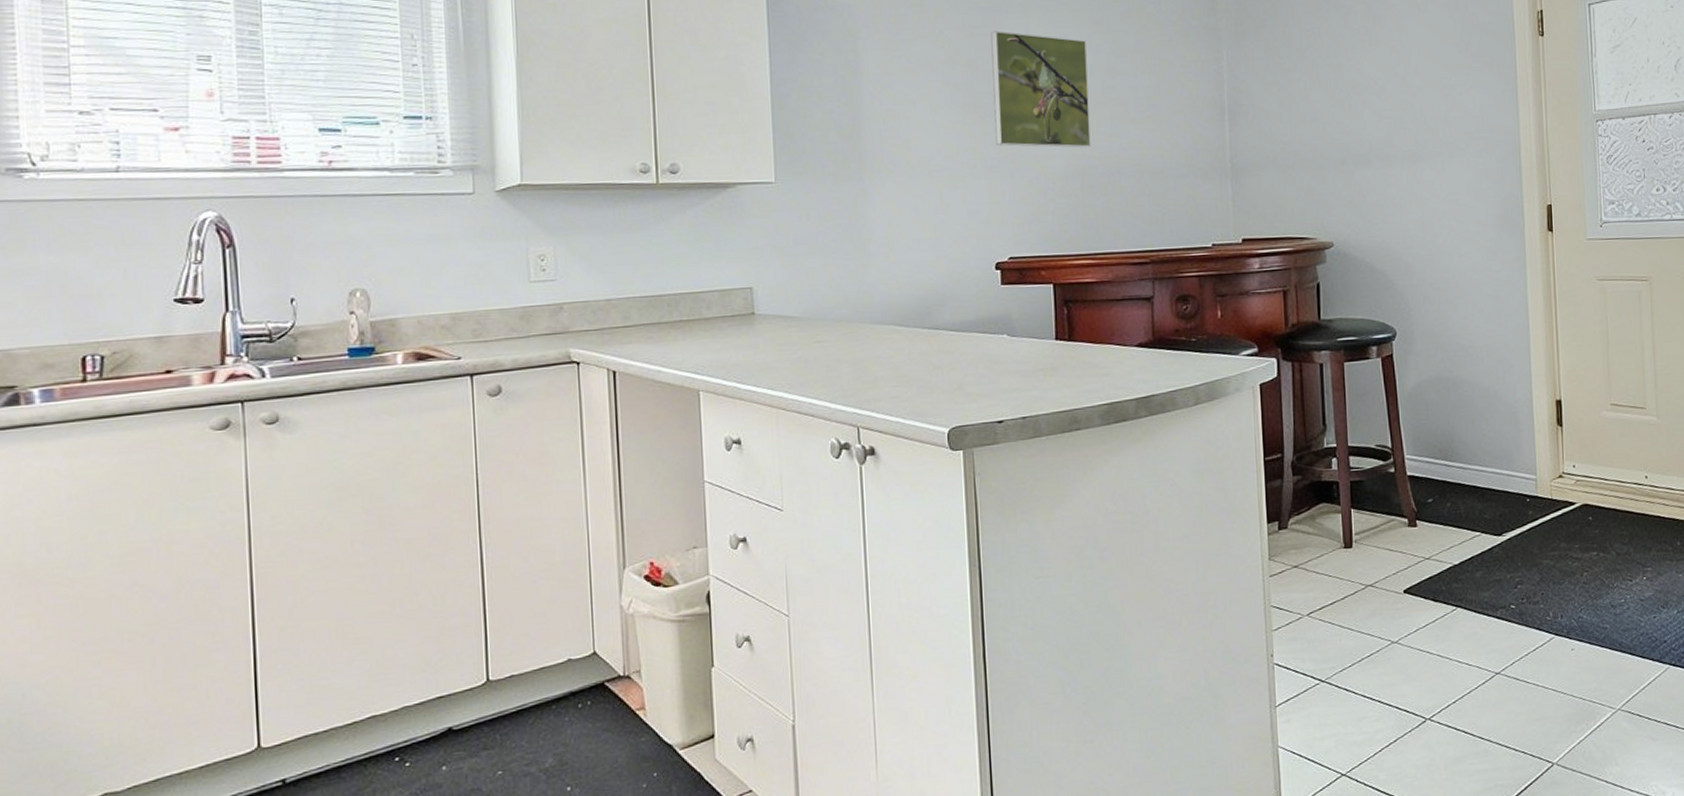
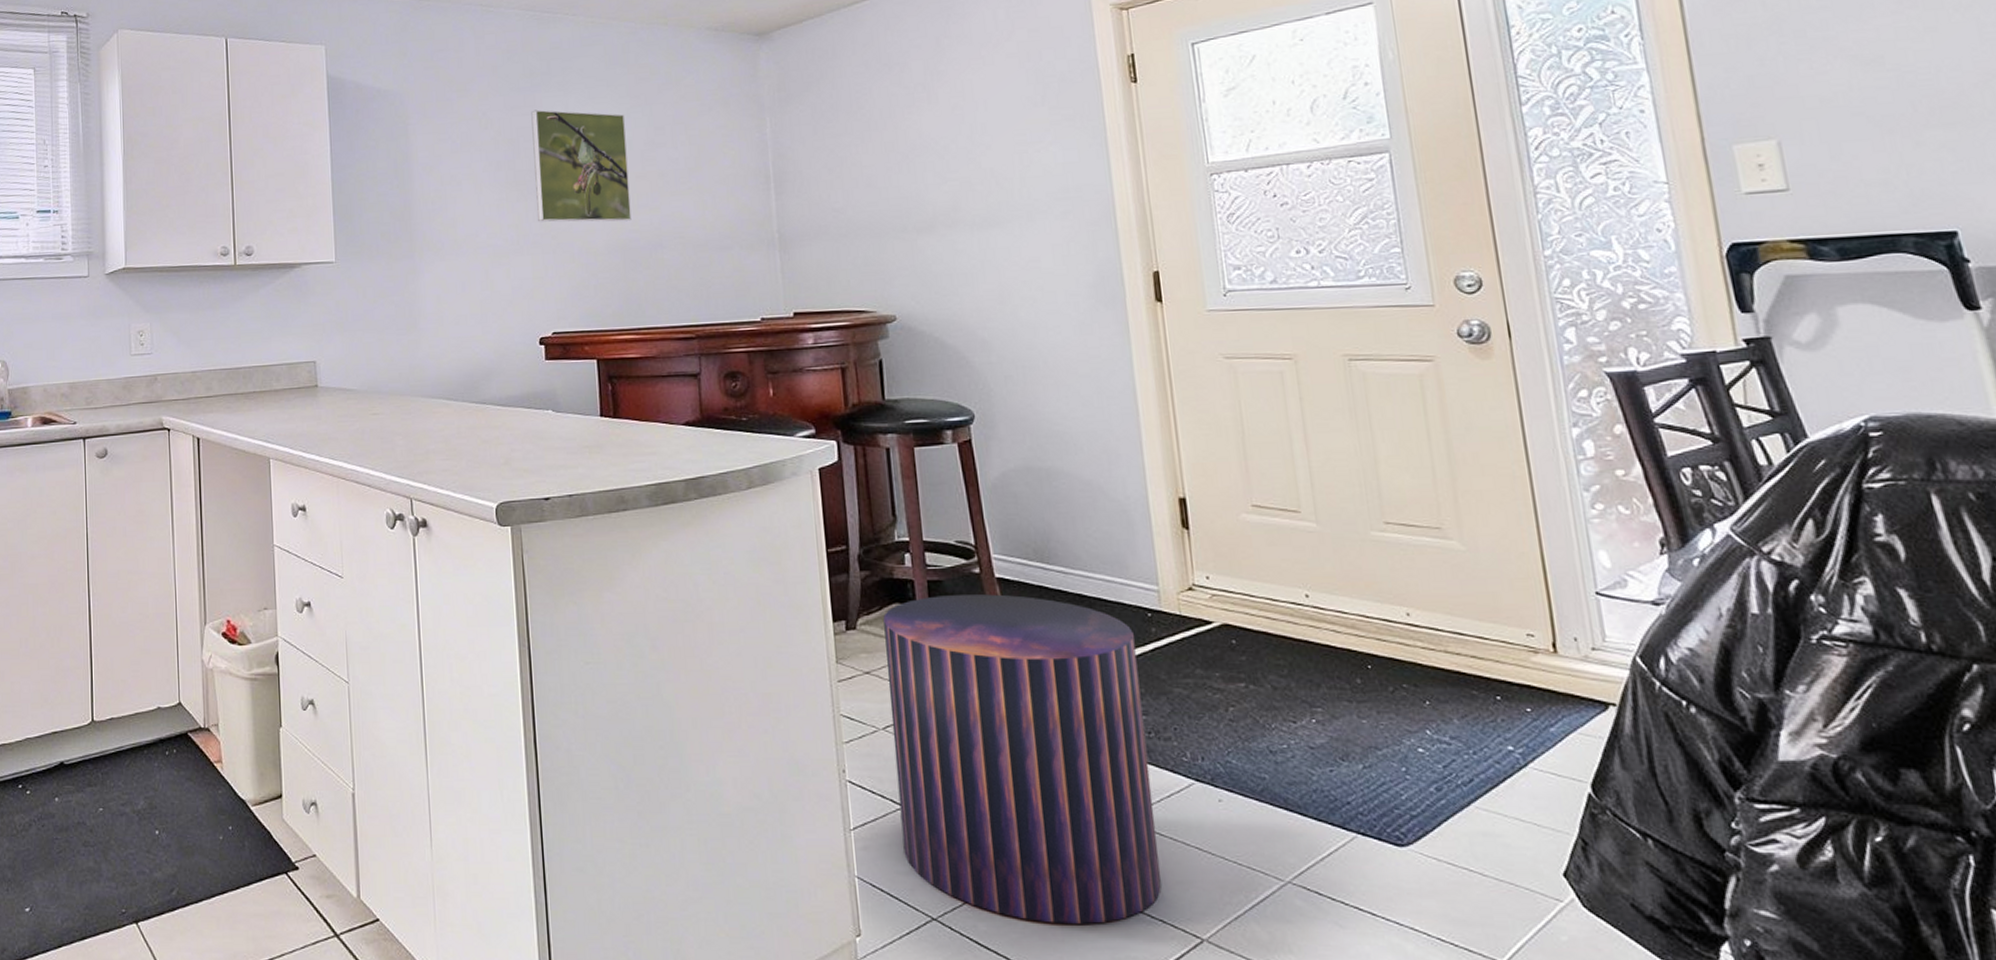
stool: none [1311,490,1525,766] -> present [883,594,1162,924]

